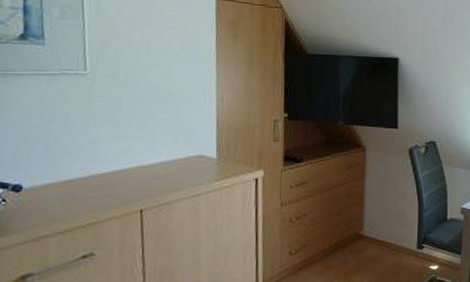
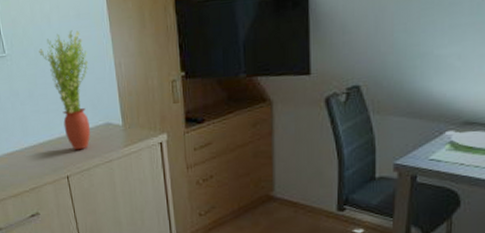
potted plant: none [130,60,187,182] -> present [39,30,91,150]

